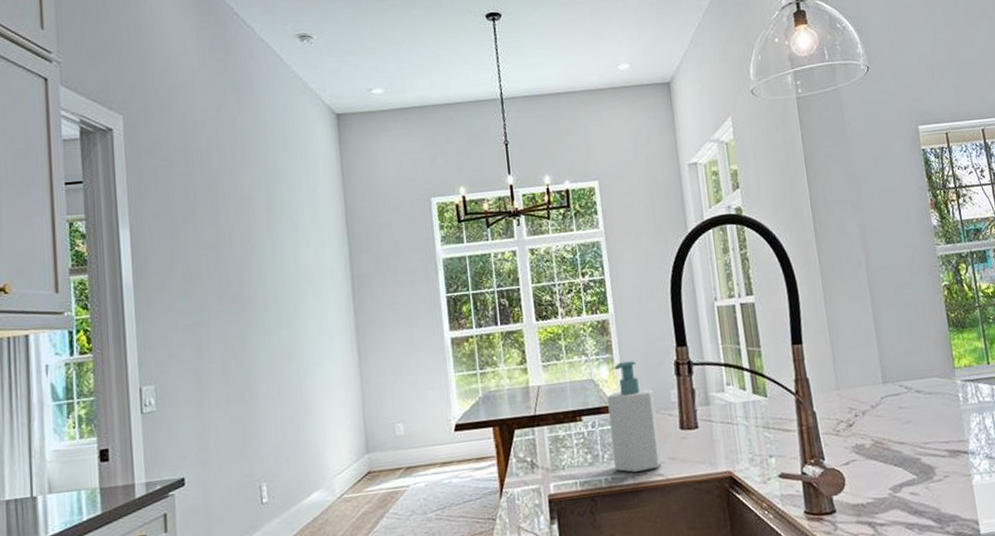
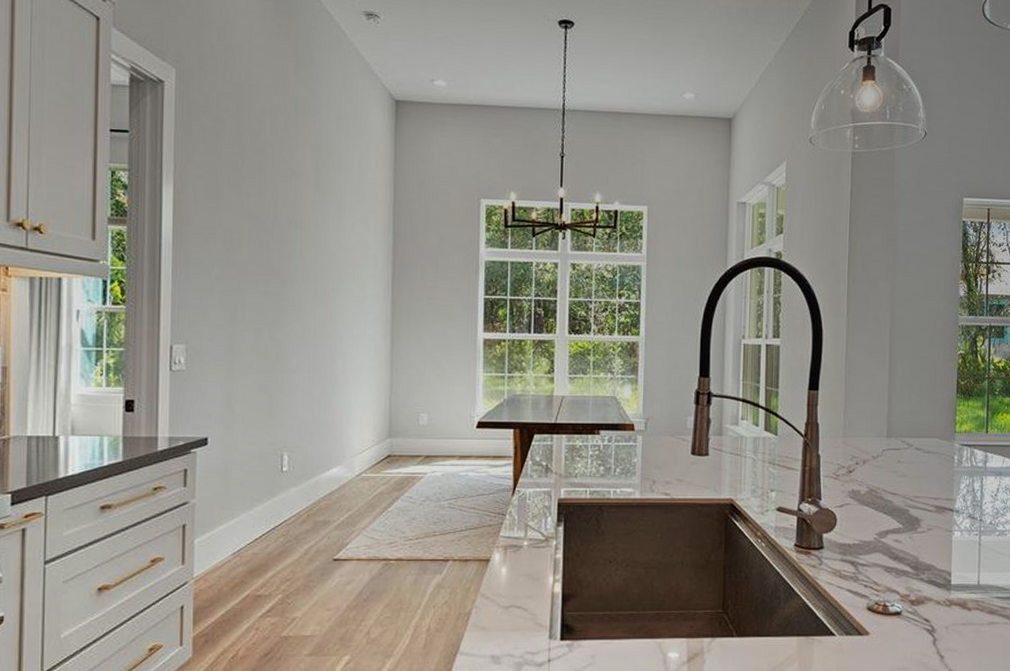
soap bottle: present [607,361,662,473] -> none [625,384,671,488]

